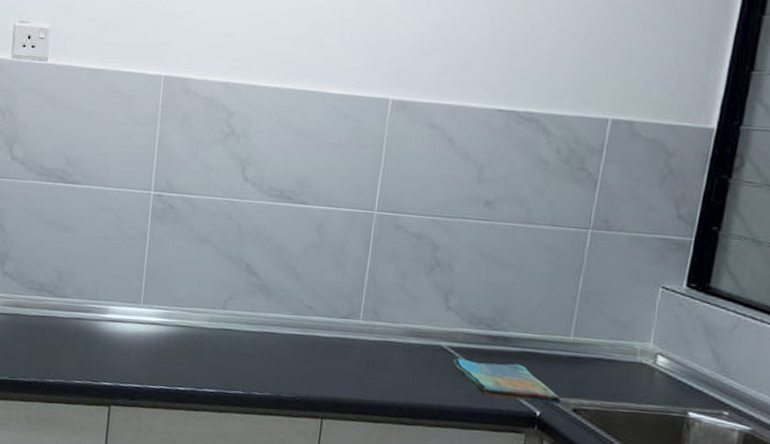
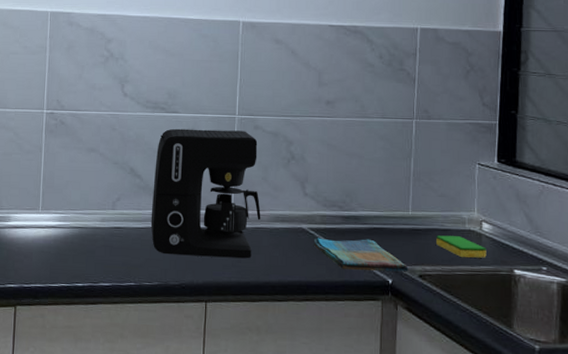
coffee maker: none [265,222,398,376] -> present [150,128,261,259]
dish sponge: none [598,366,659,396] -> present [436,235,487,258]

